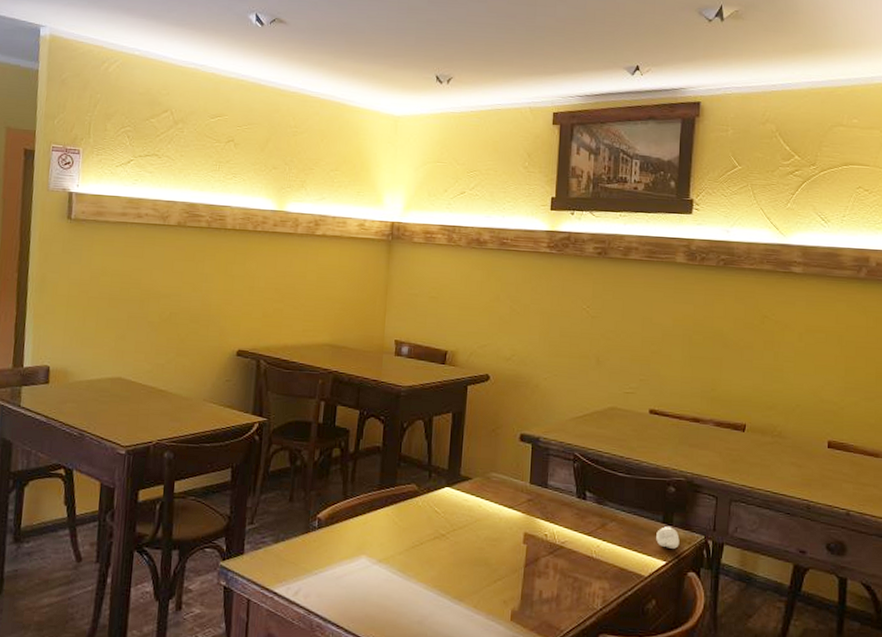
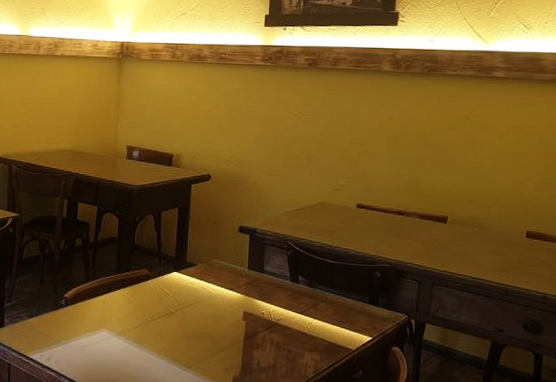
tooth: present [656,526,680,549] -> none [363,307,385,326]

